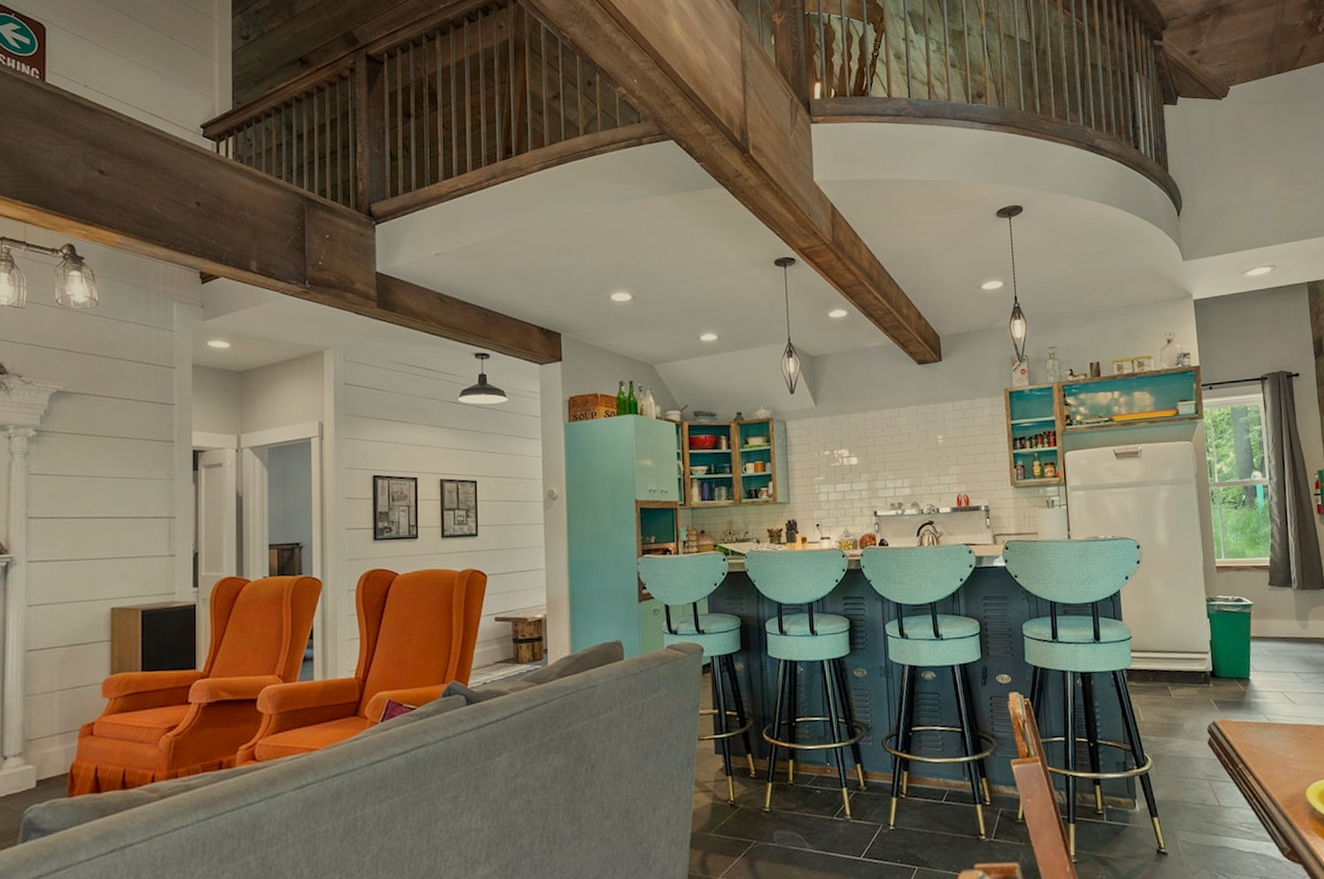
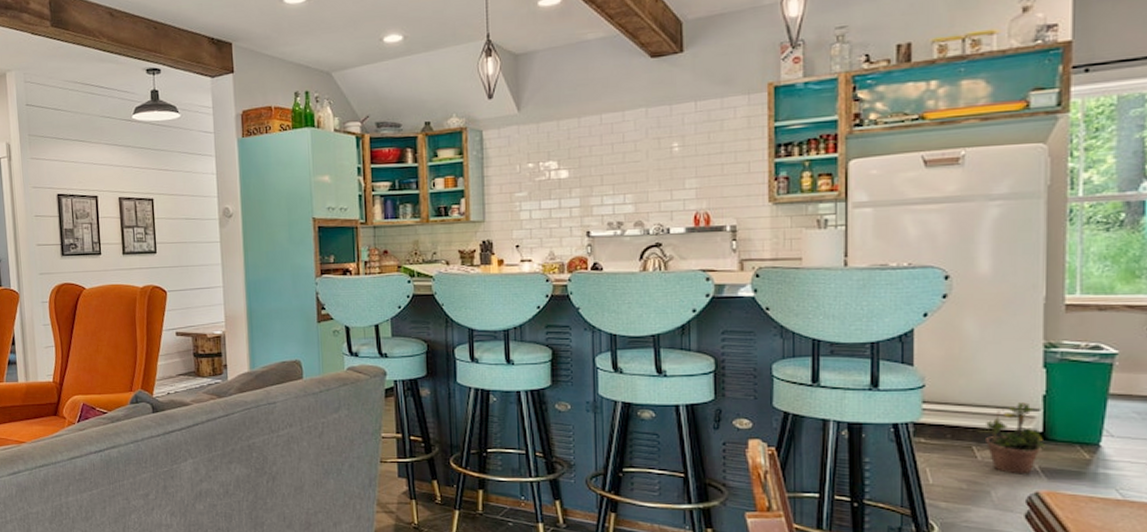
potted plant: none [1169,647,1216,708] -> present [976,402,1047,475]

